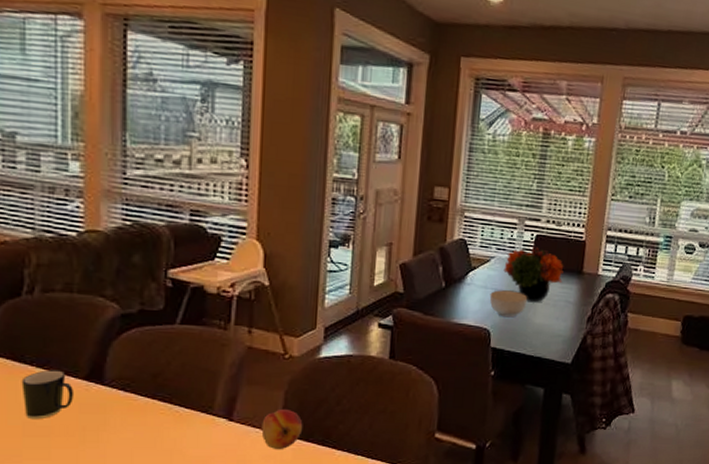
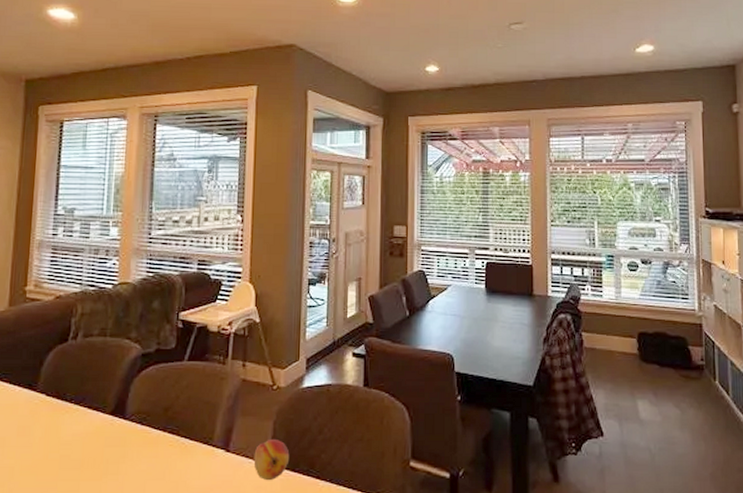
mug: present [21,370,73,420] -> none [62,406,101,453]
bowl: present [489,290,528,318] -> none [450,316,485,342]
flower arrangement: present [503,247,564,303] -> none [460,273,515,326]

